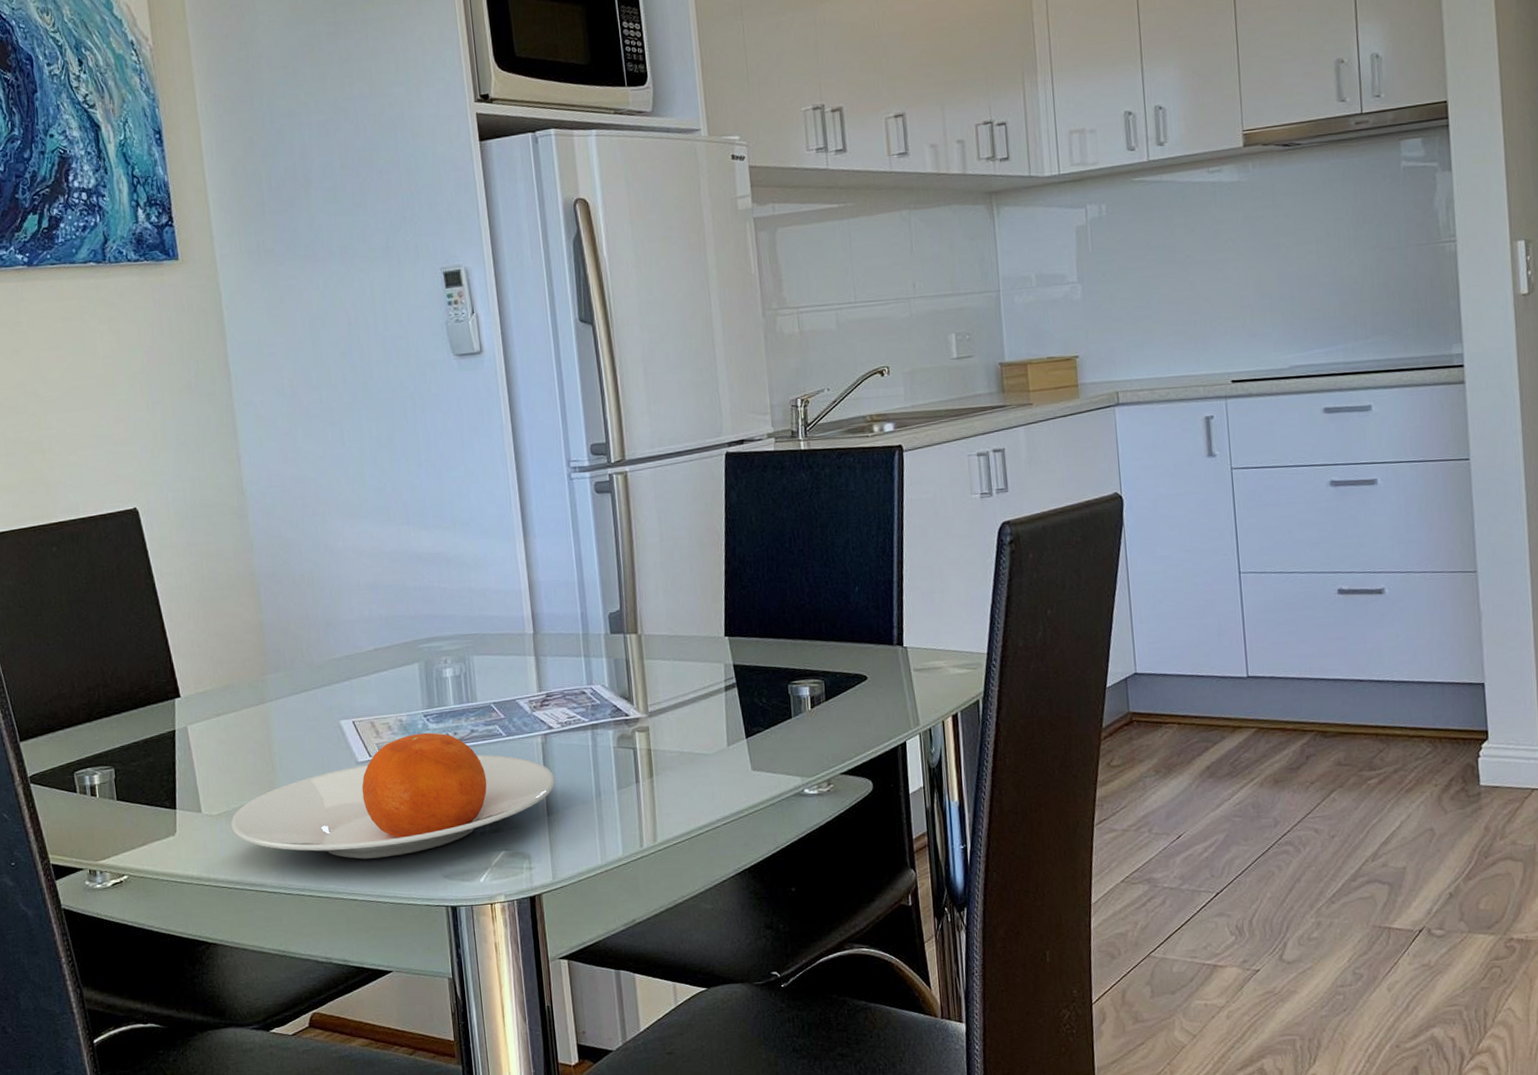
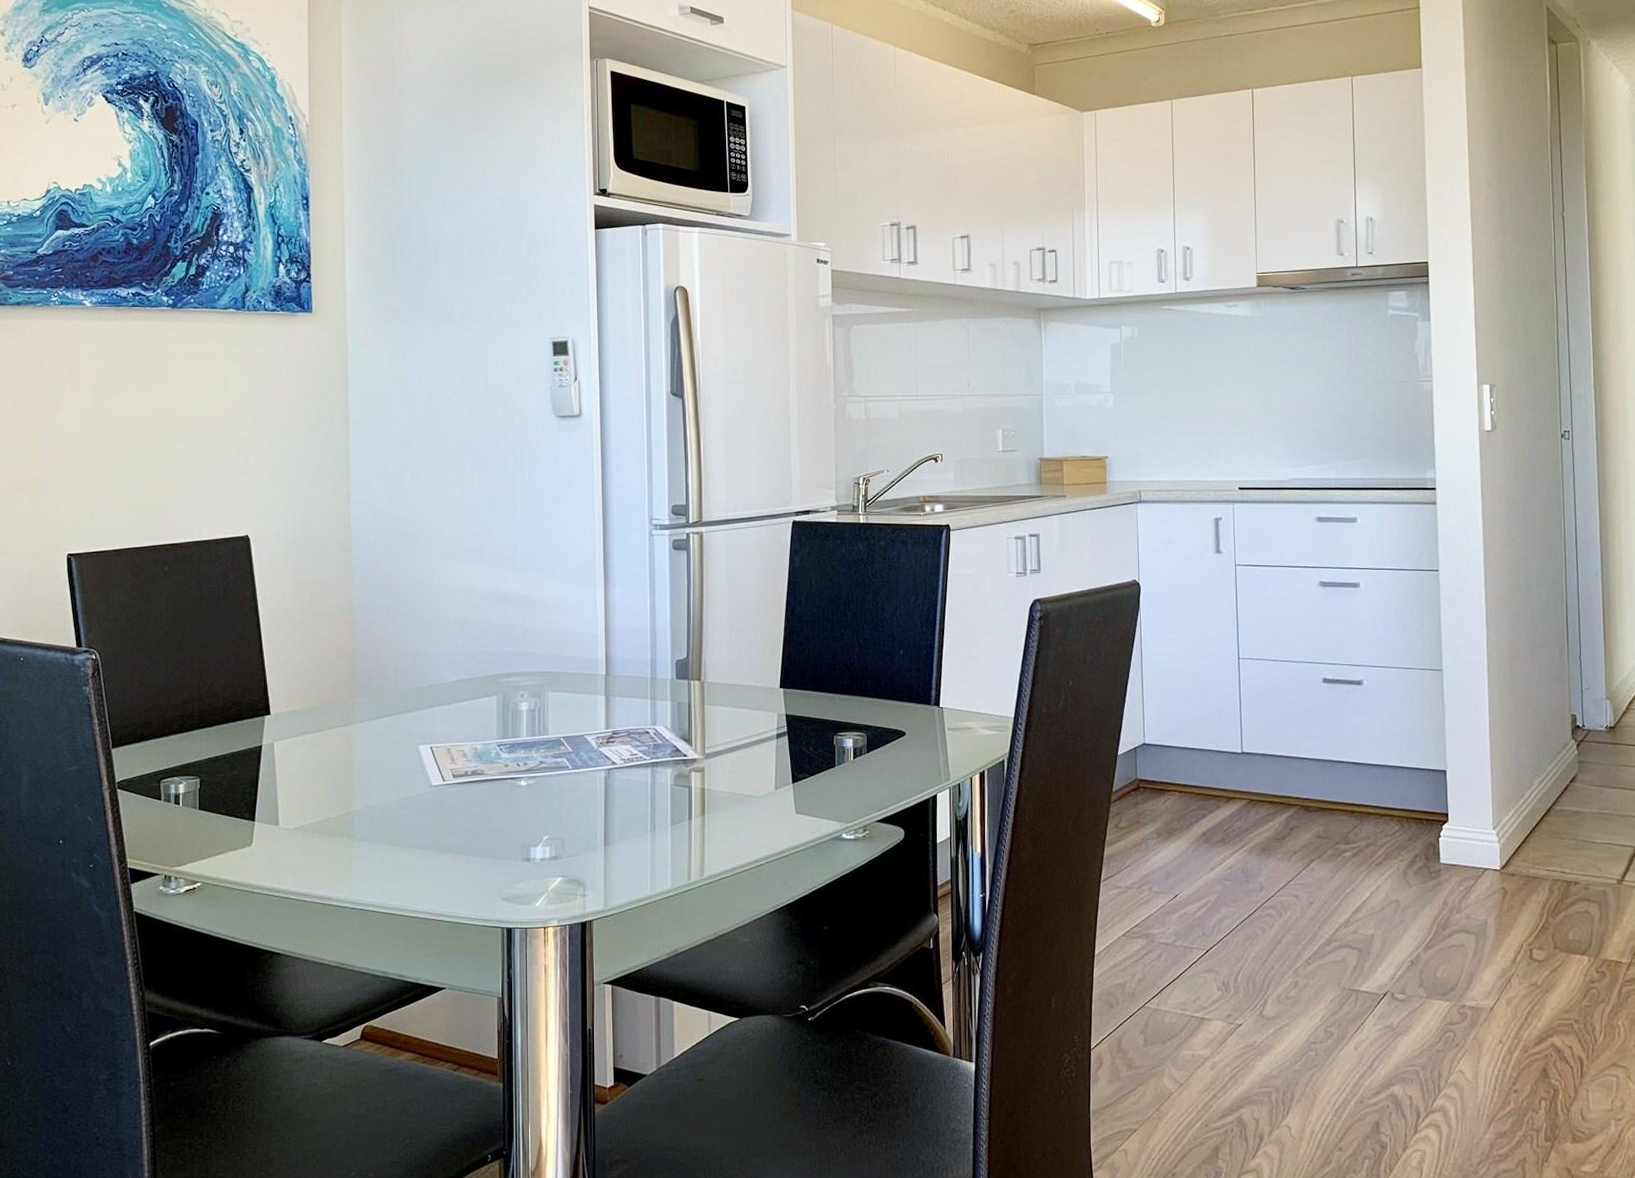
plate: present [230,732,556,859] -> none [305,761,614,879]

